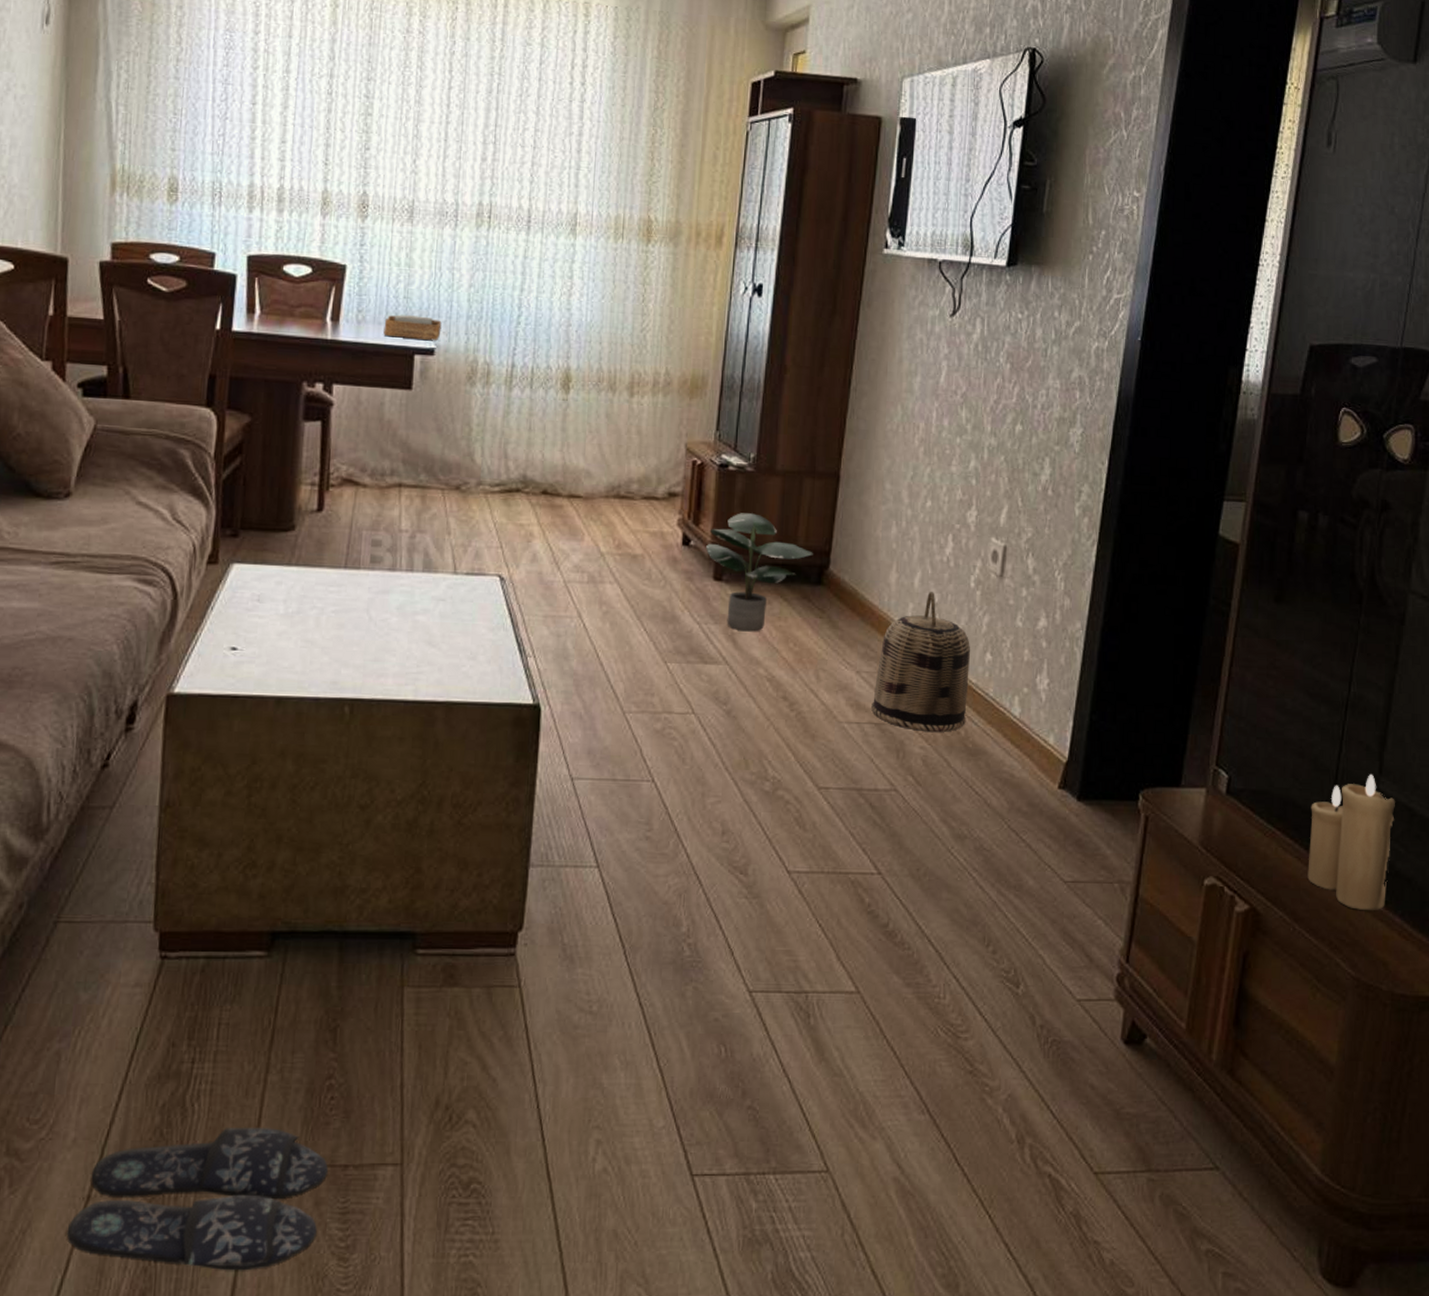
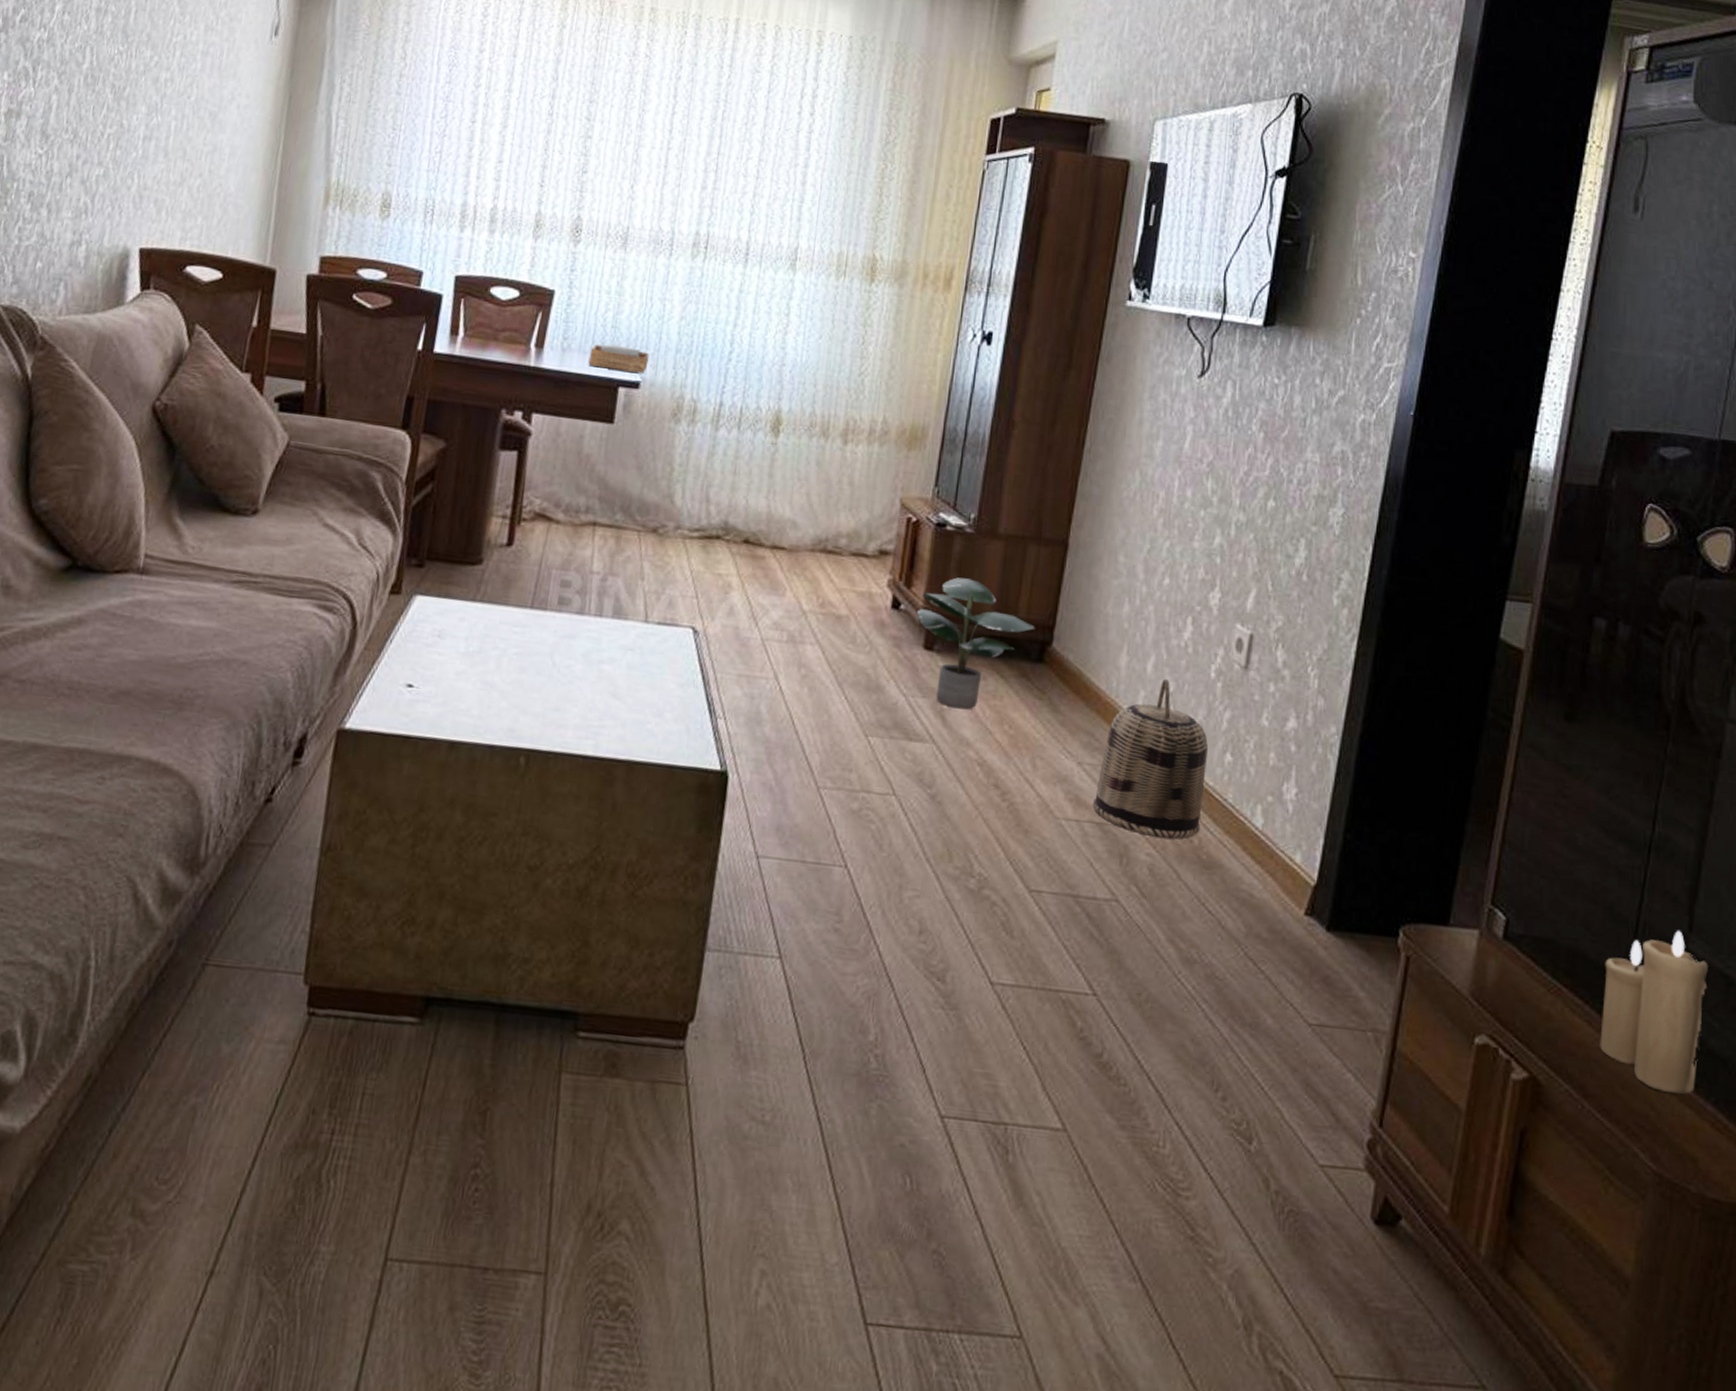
slippers: present [67,1128,328,1271] -> none [185,1211,466,1376]

